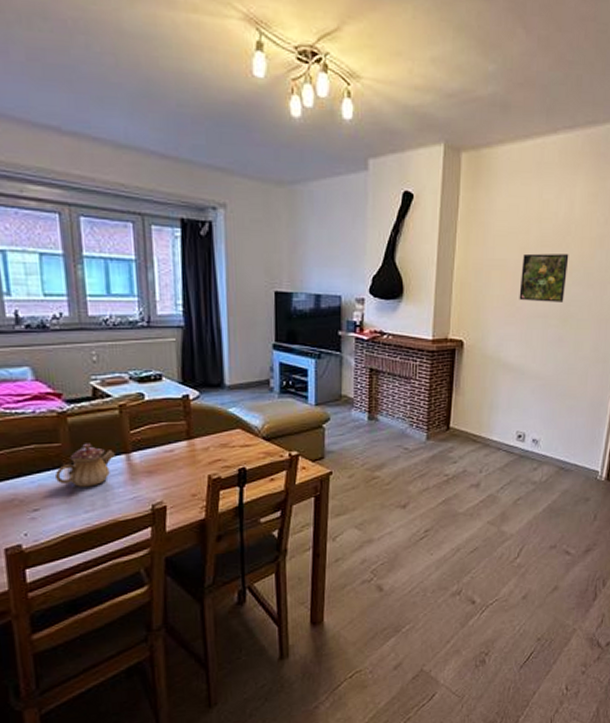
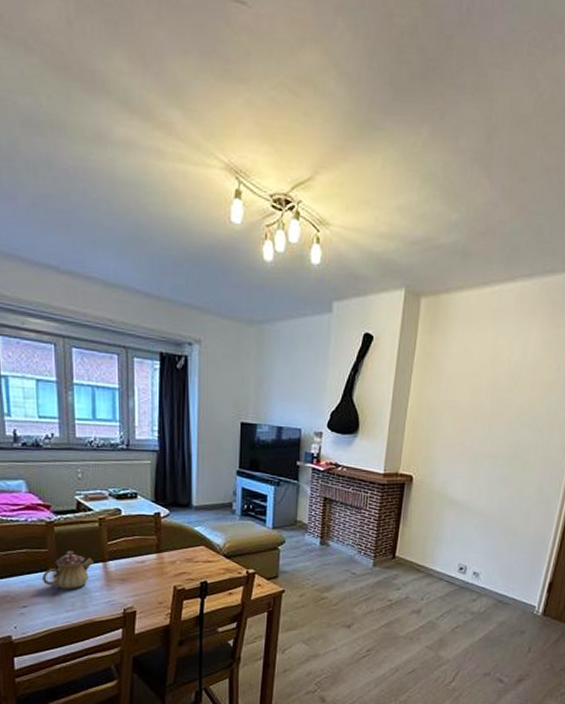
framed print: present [519,253,569,302] -> none [468,396,520,444]

